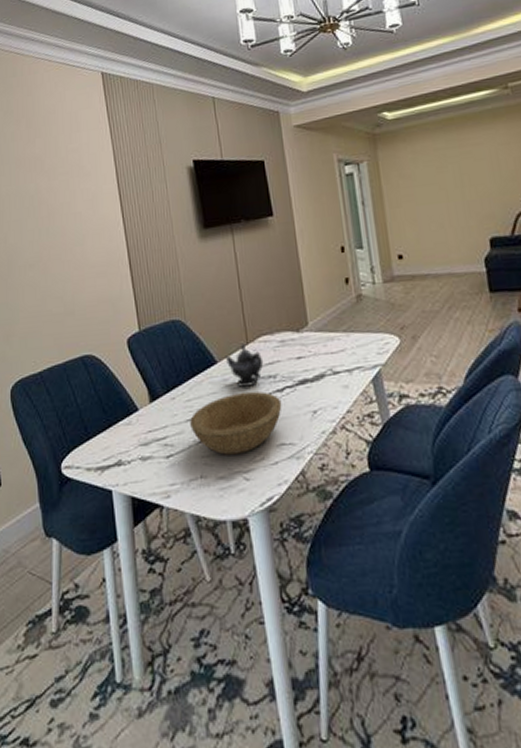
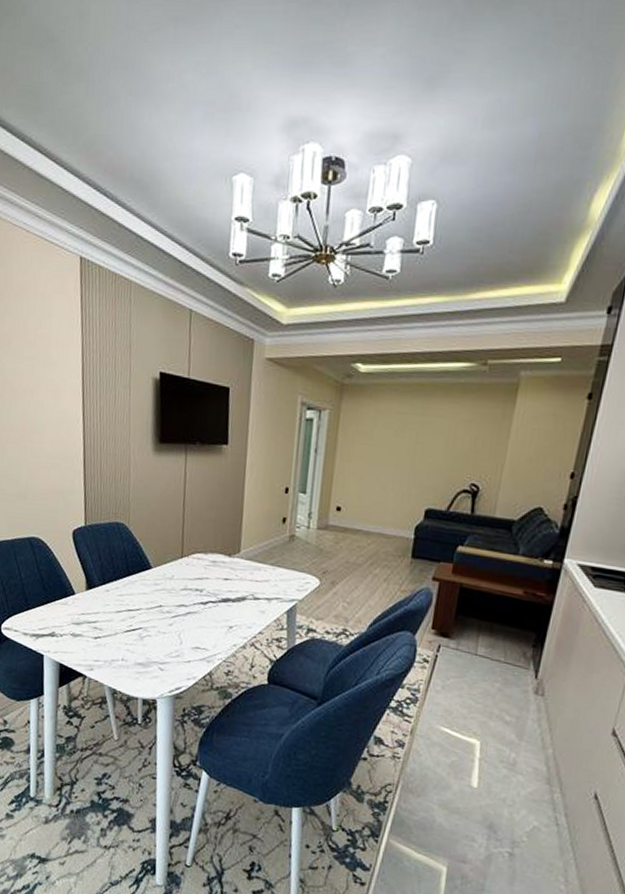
bowl: present [190,391,282,455] -> none [119,597,203,649]
teapot: present [225,343,264,387] -> none [159,556,194,595]

